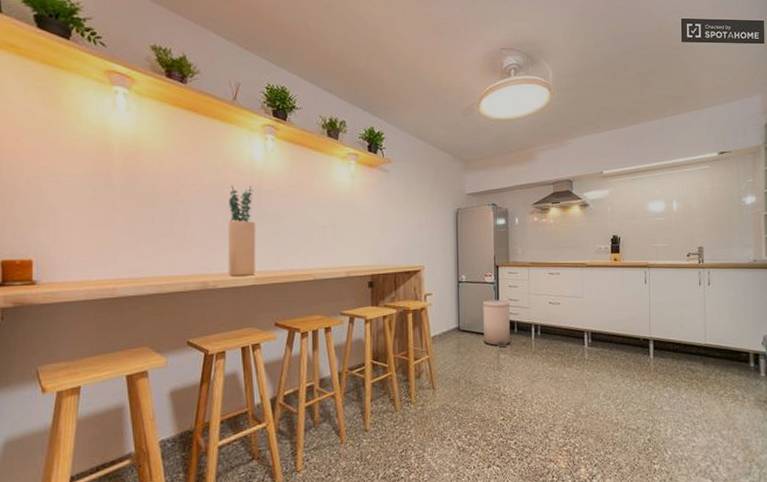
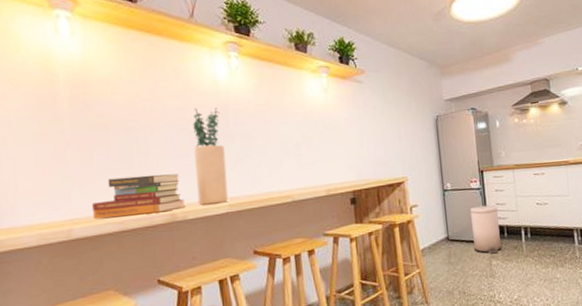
books: none [134,244,216,281] -> present [91,173,185,220]

